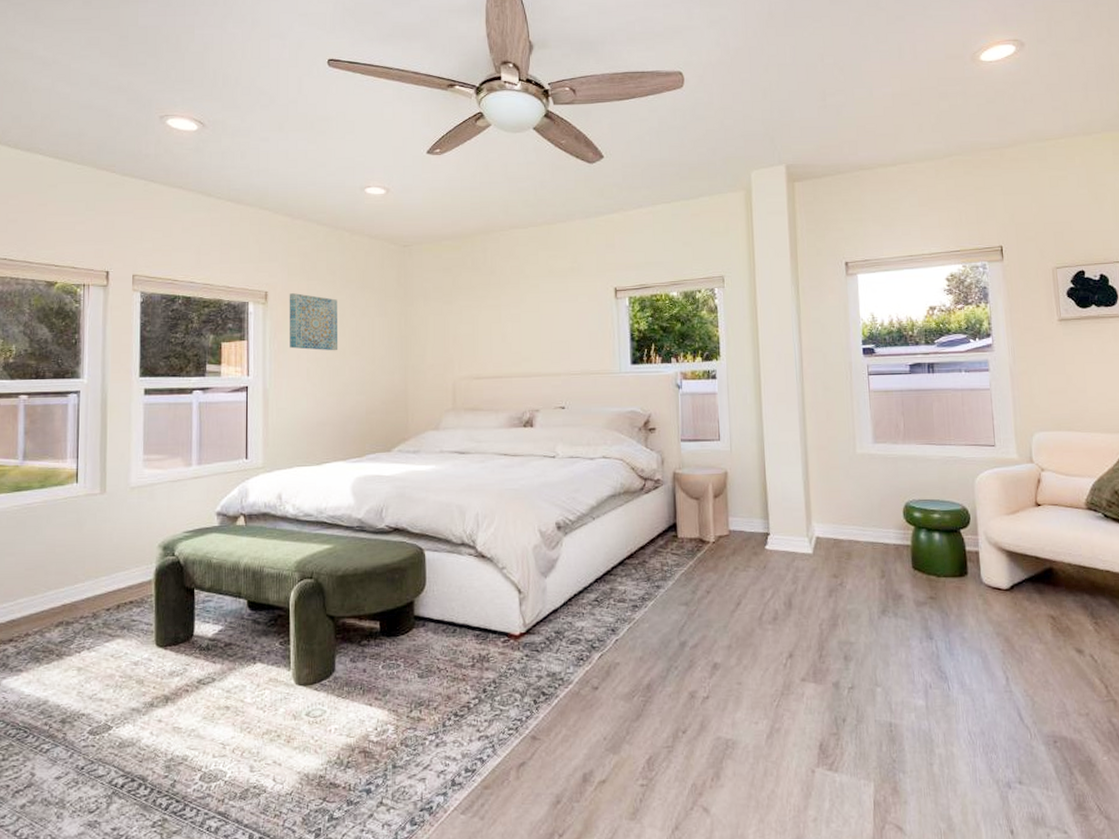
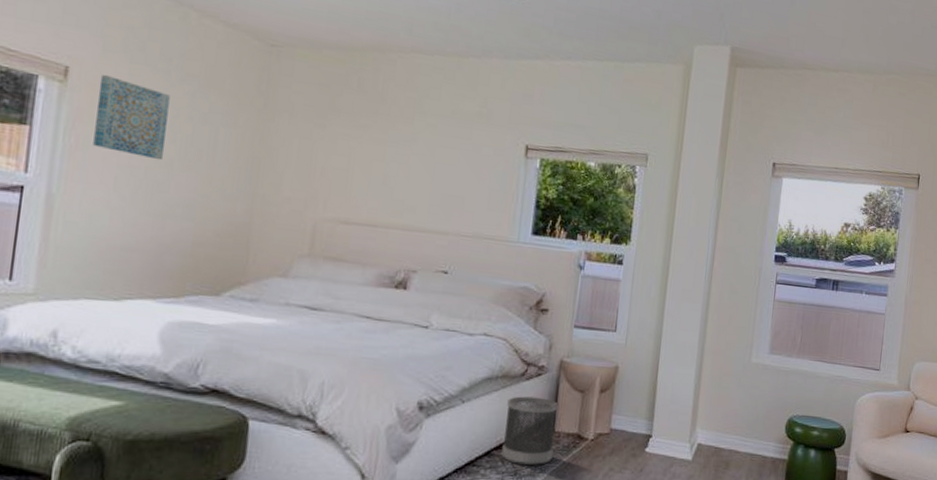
wastebasket: none [632,508,680,570] -> present [501,396,559,465]

